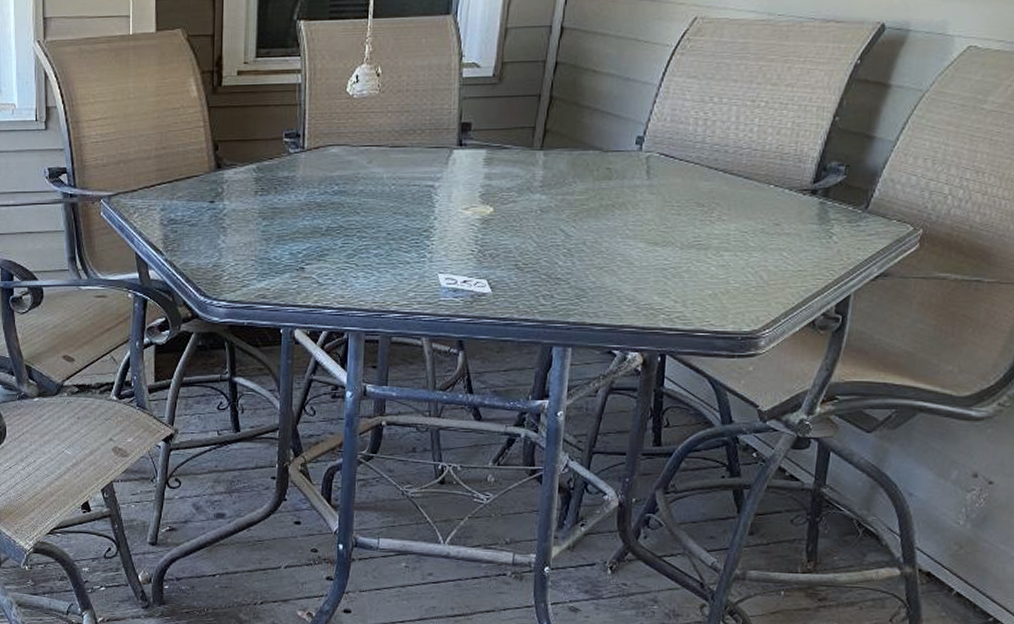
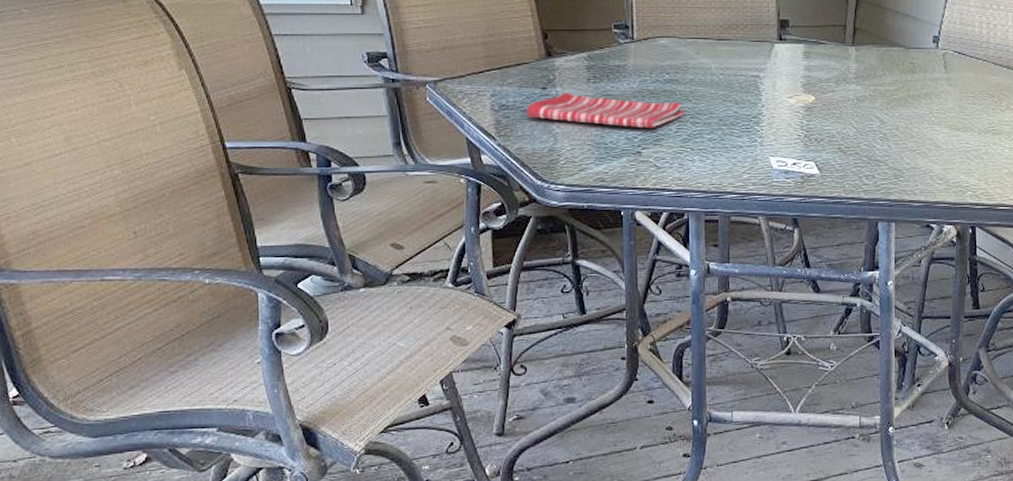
dish towel: none [193,205,352,243] -> present [526,91,685,128]

